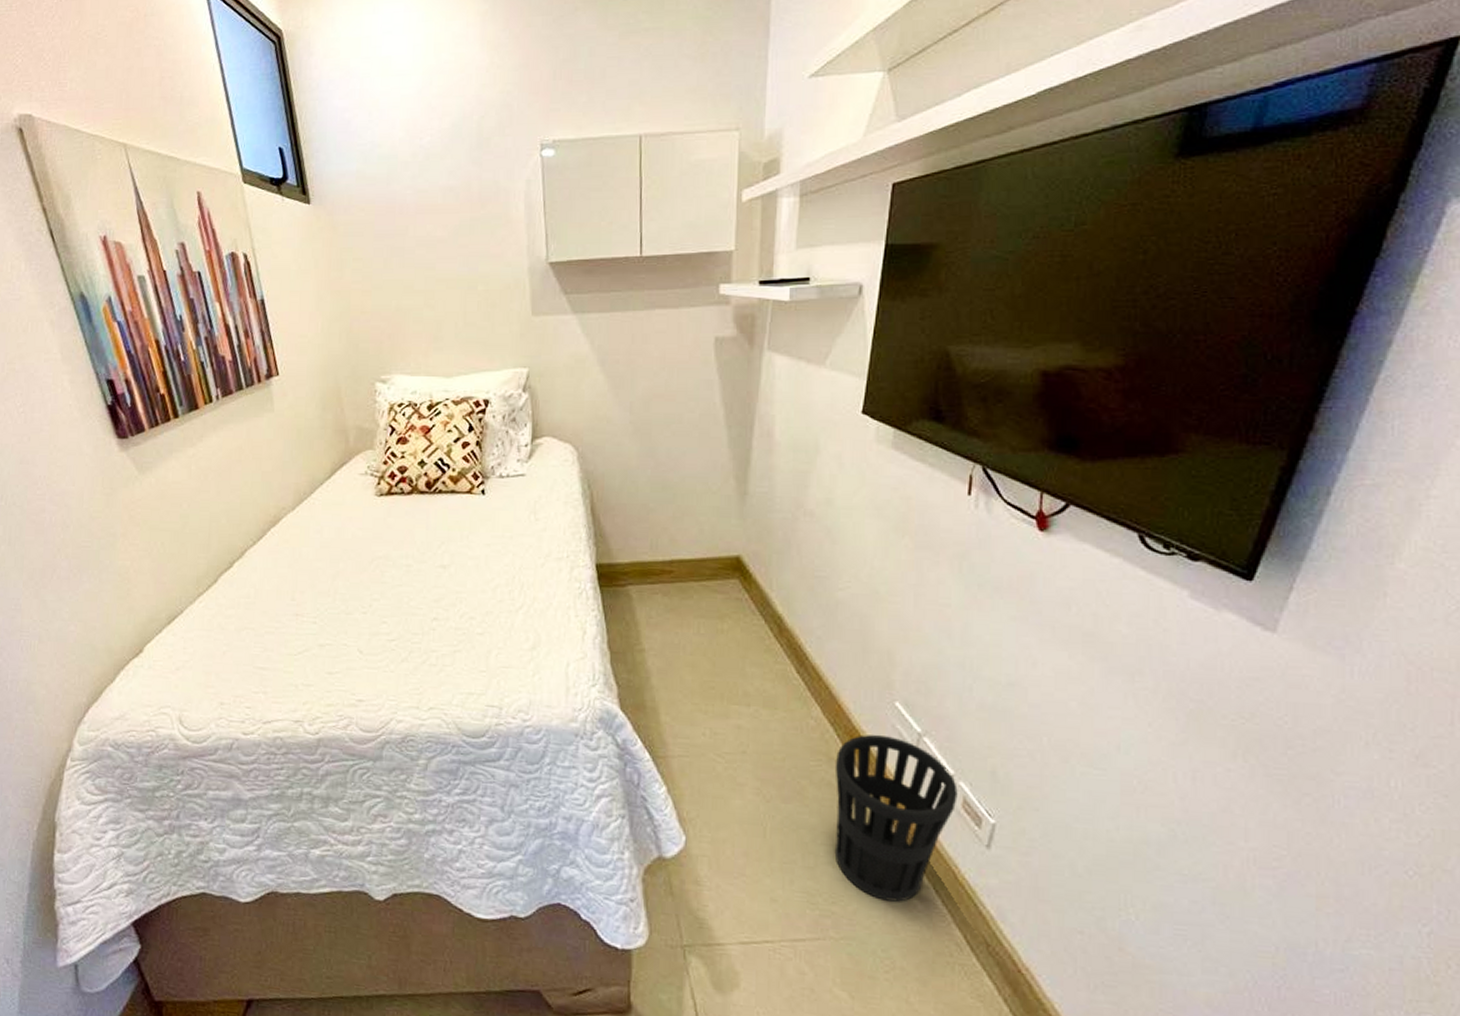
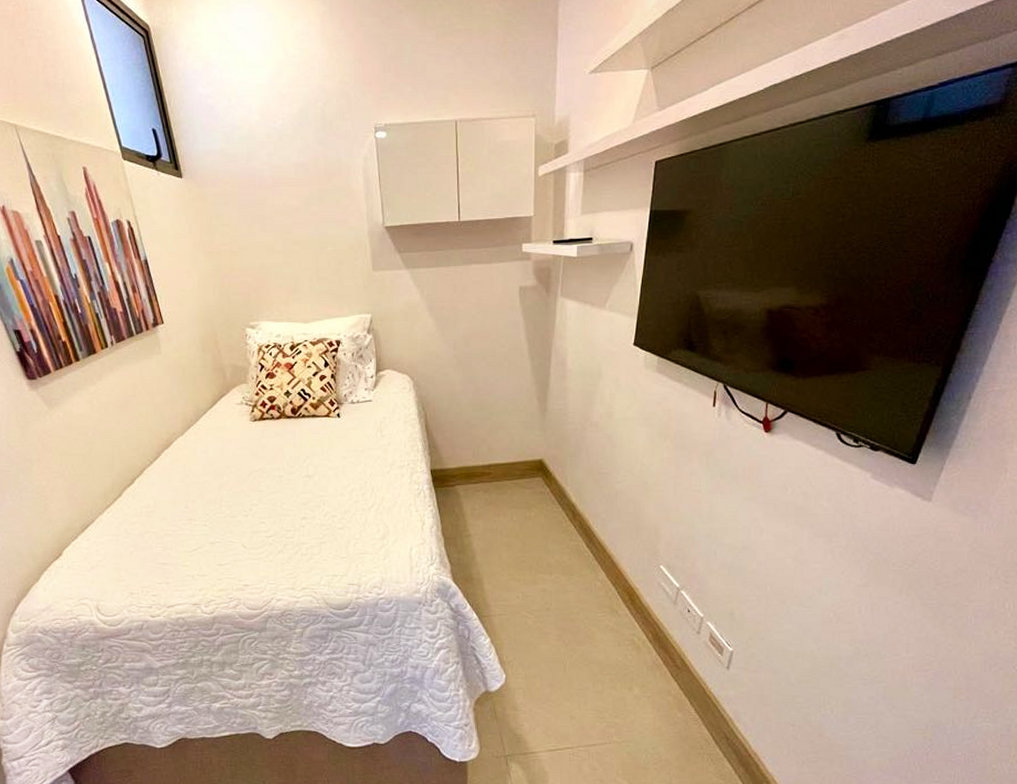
wastebasket: present [834,734,958,902] -> none [616,590,706,712]

